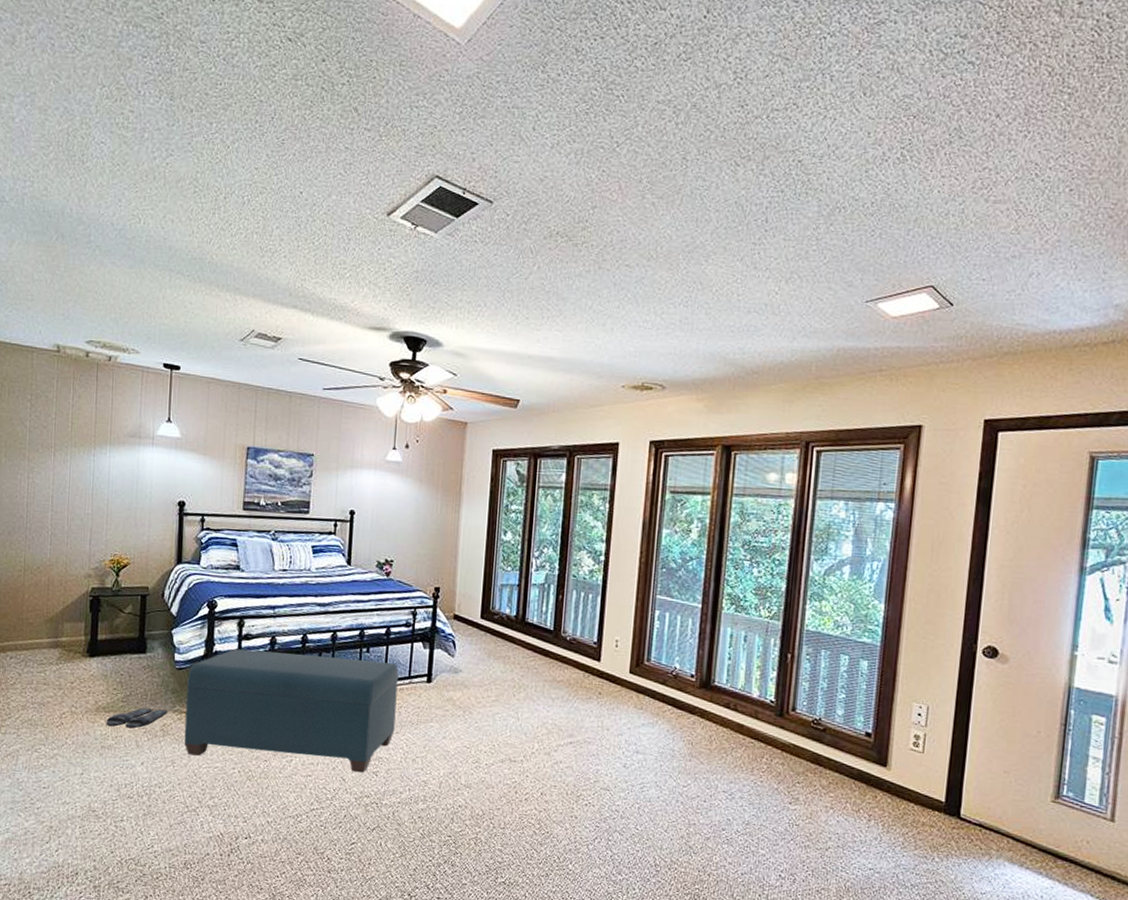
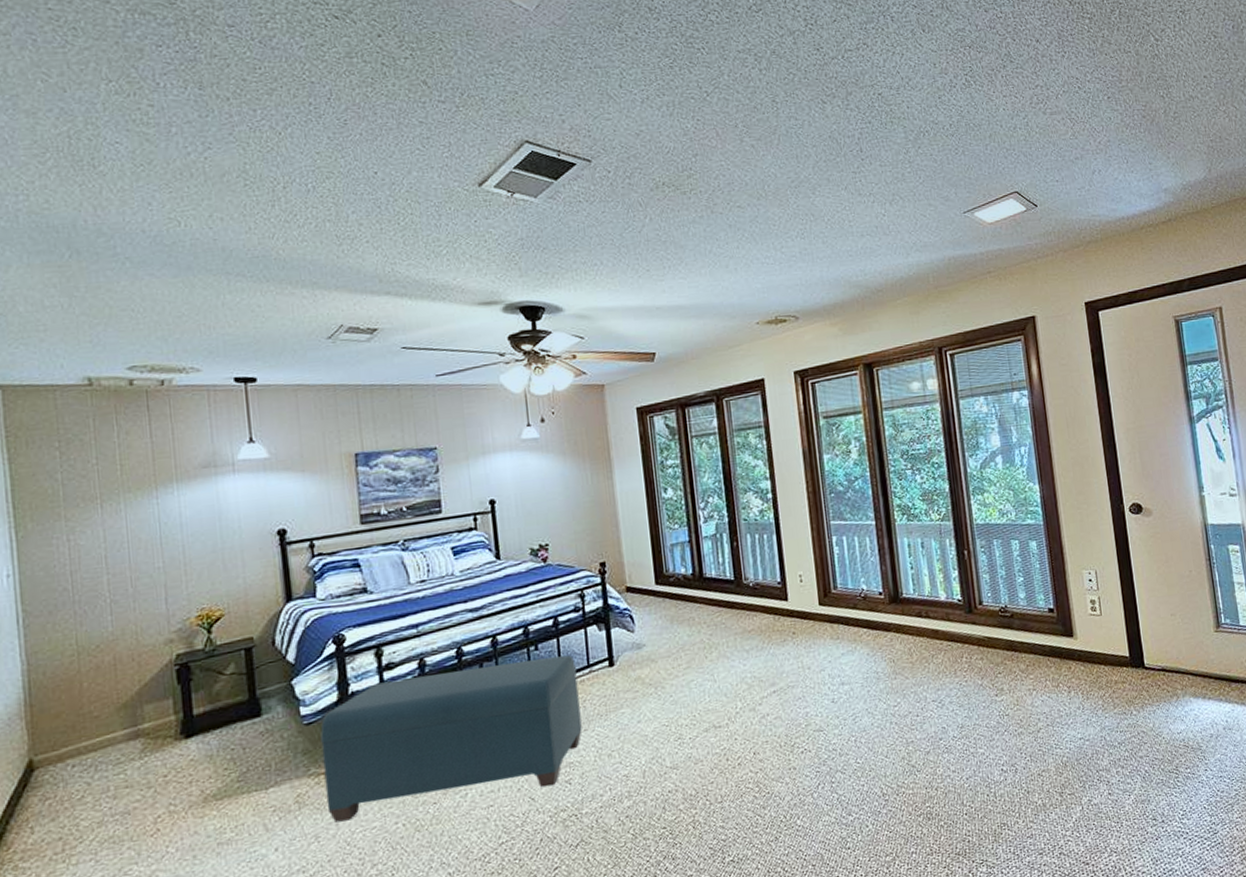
slippers: present [106,708,167,728] -> none [219,777,300,816]

